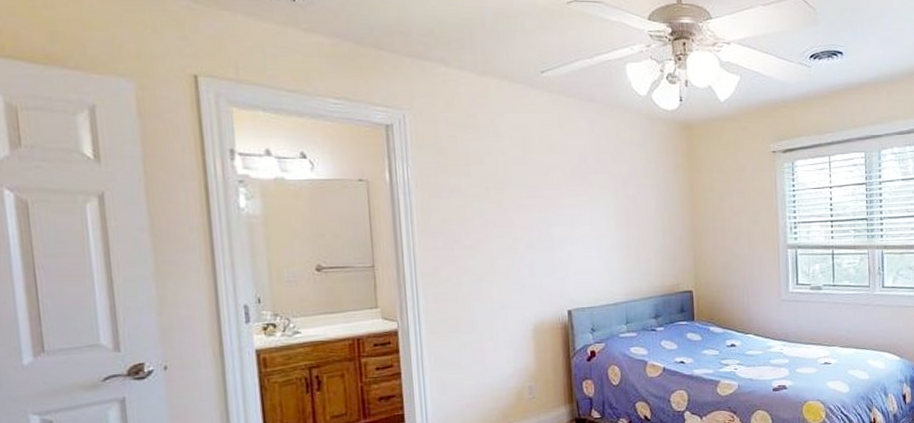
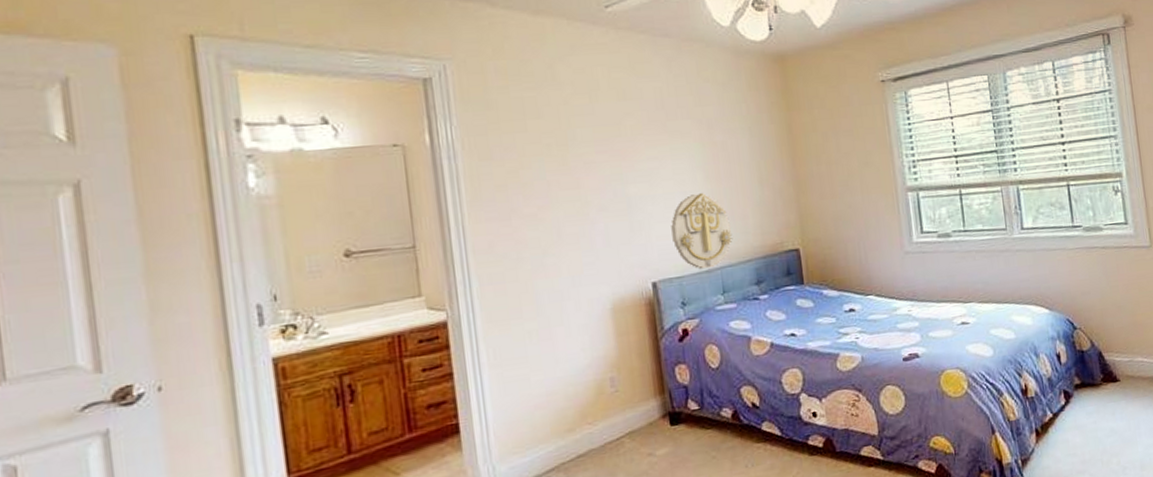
wall decoration: none [586,237,637,302] -> present [671,192,733,270]

